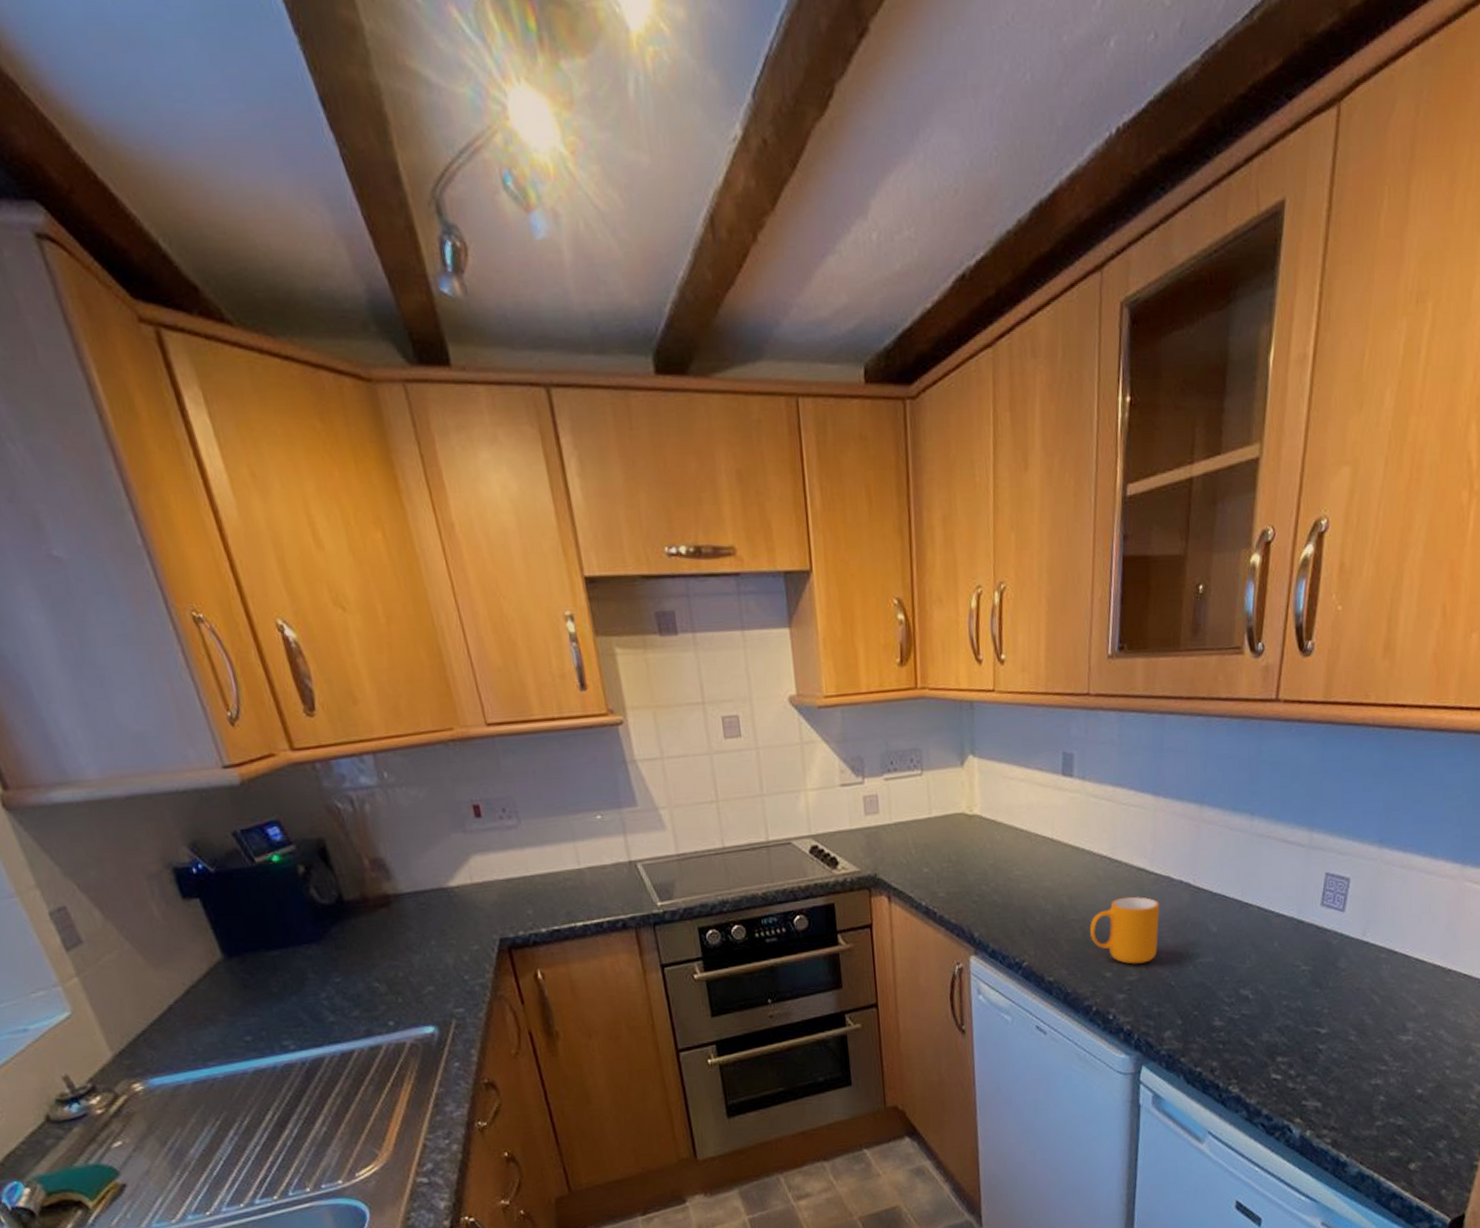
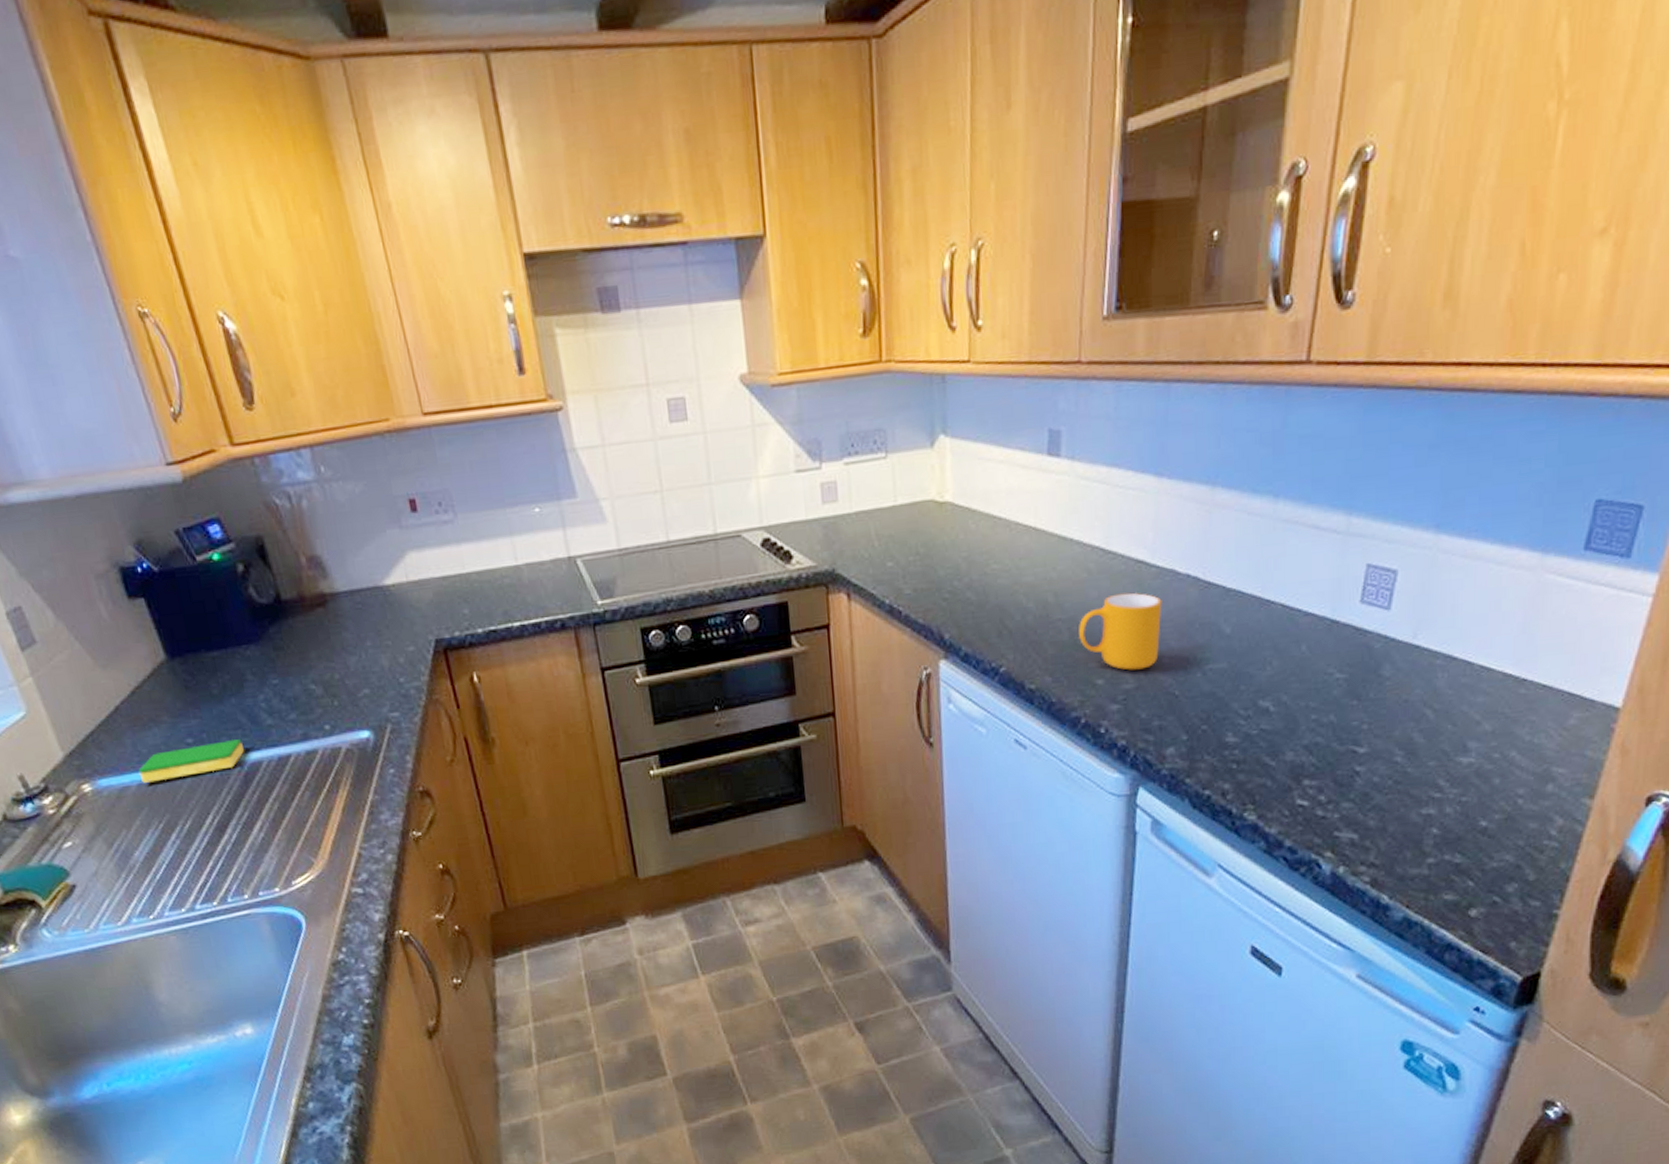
dish sponge: none [193,1036,307,1081] -> present [138,739,245,783]

